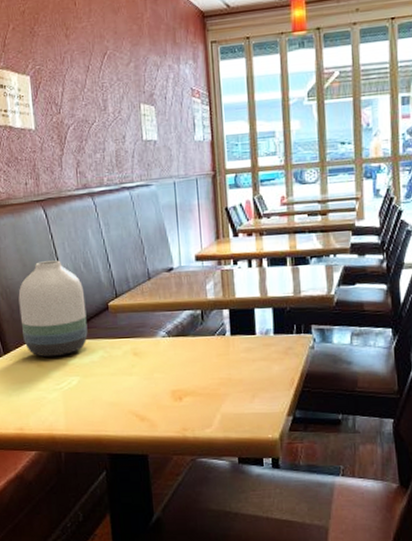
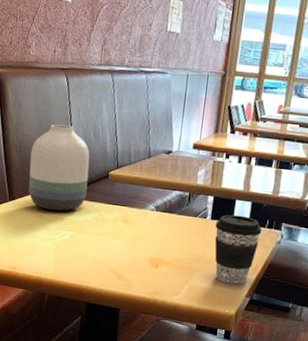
coffee cup: none [237,324,291,405] -> present [214,214,262,285]

